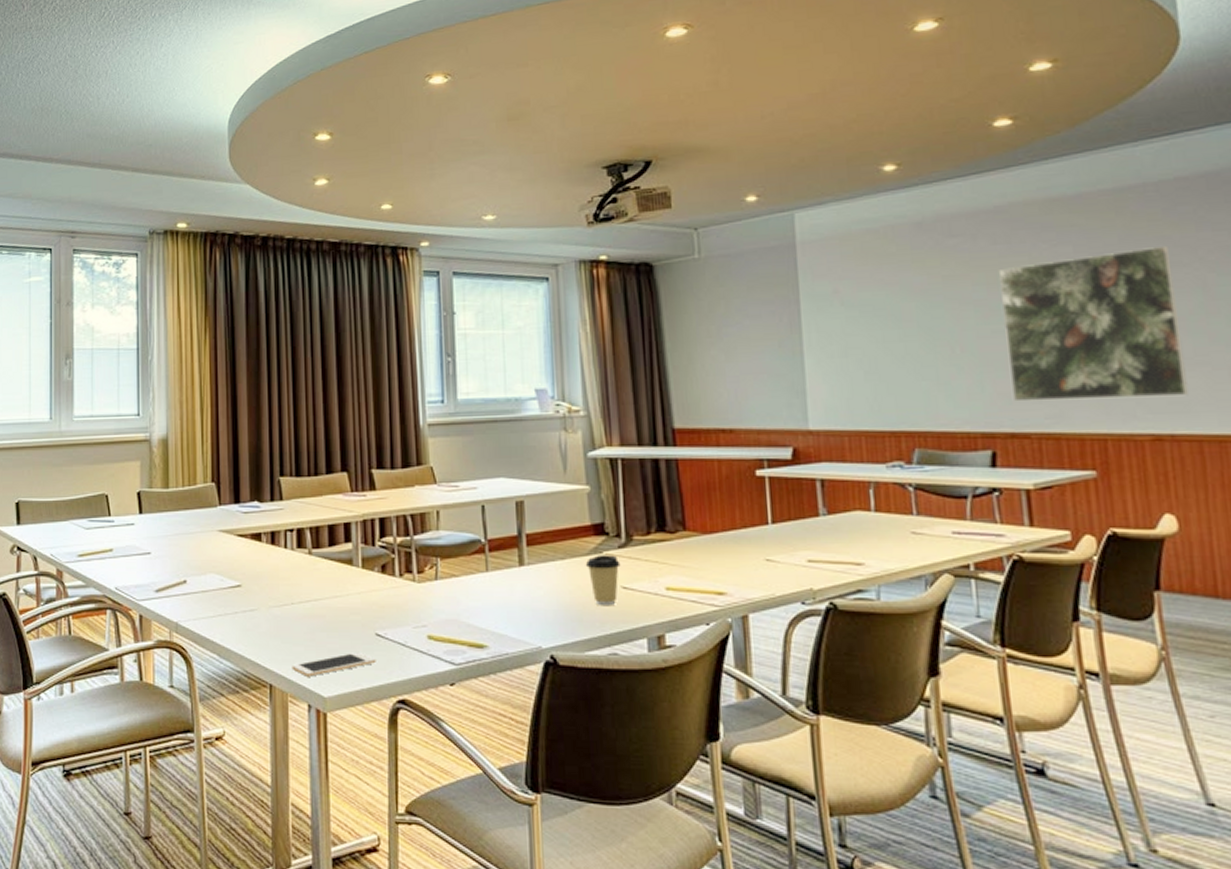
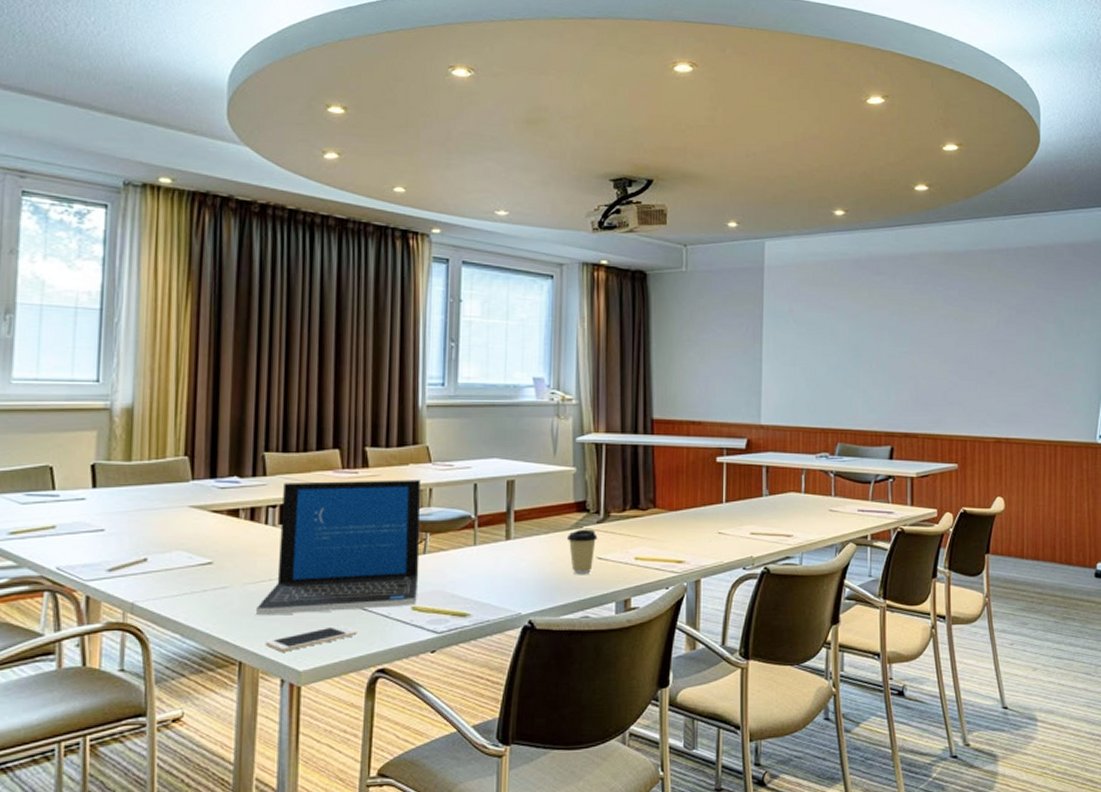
laptop: none [282,502,433,640] -> present [256,480,421,616]
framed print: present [998,247,1188,402] -> none [907,297,1020,410]

